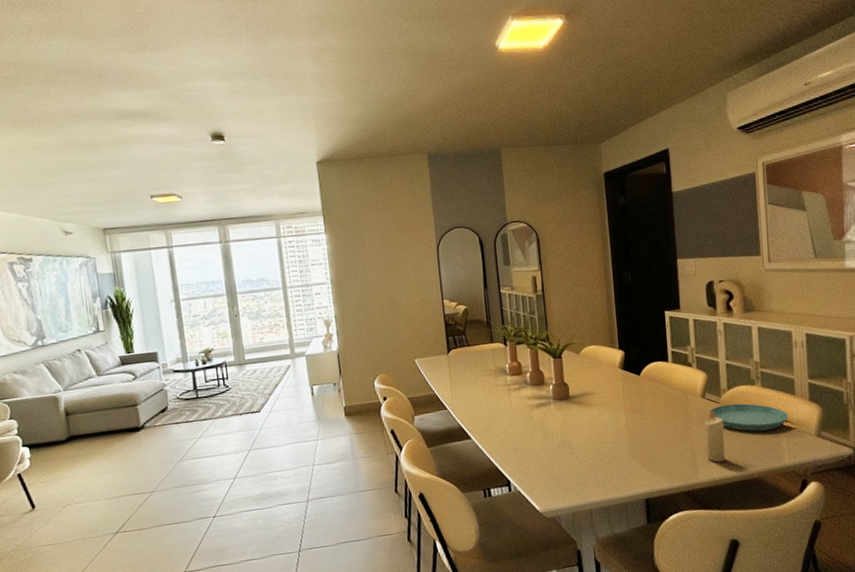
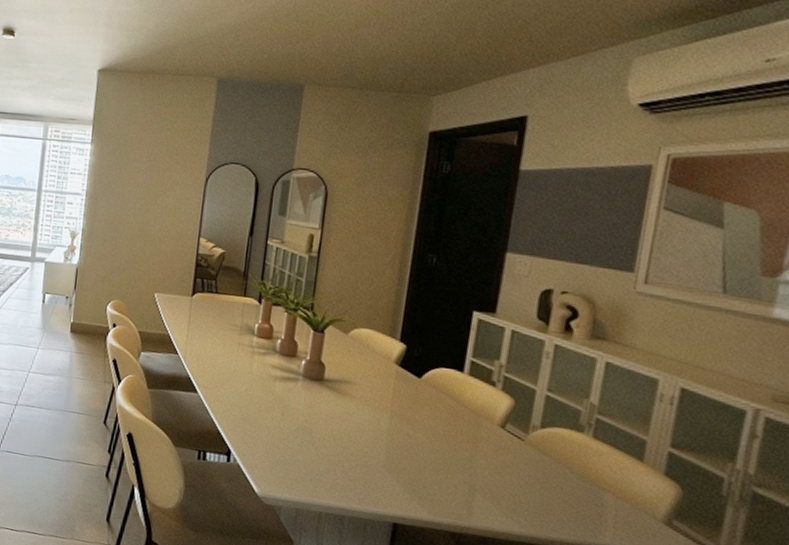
candle: present [704,410,725,463] -> none [490,447,525,513]
saucer: present [709,403,789,432] -> none [505,443,626,496]

